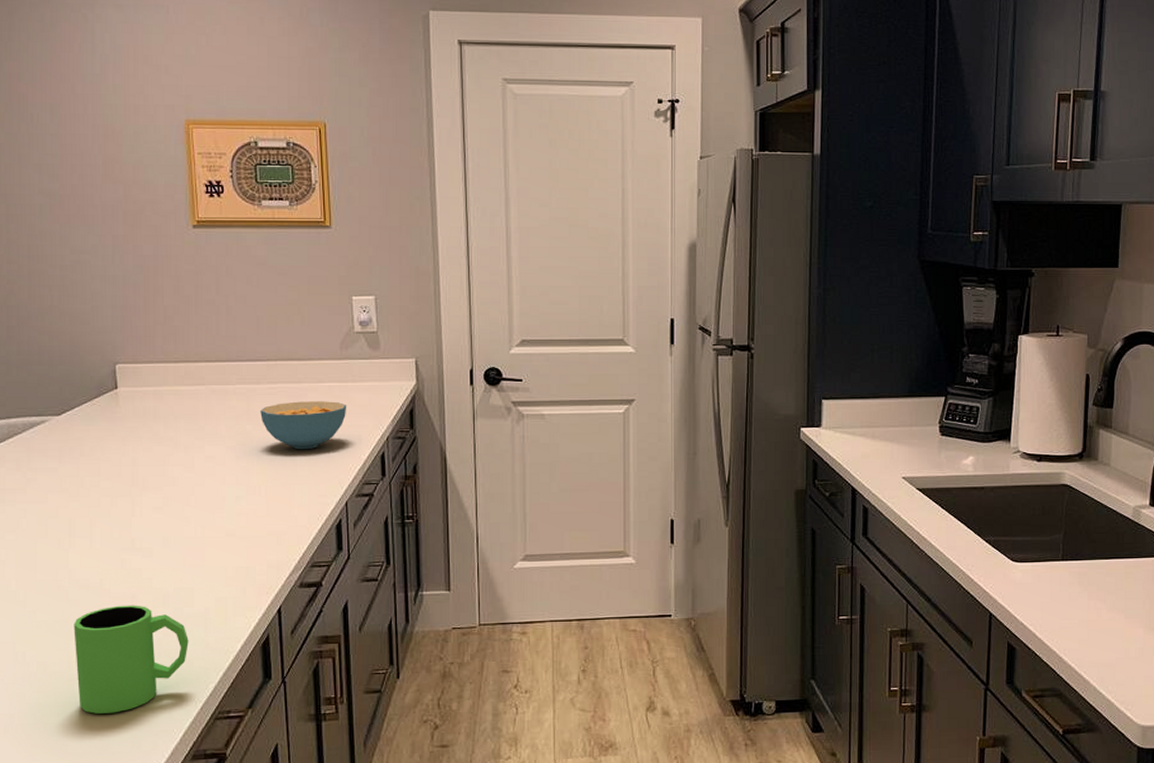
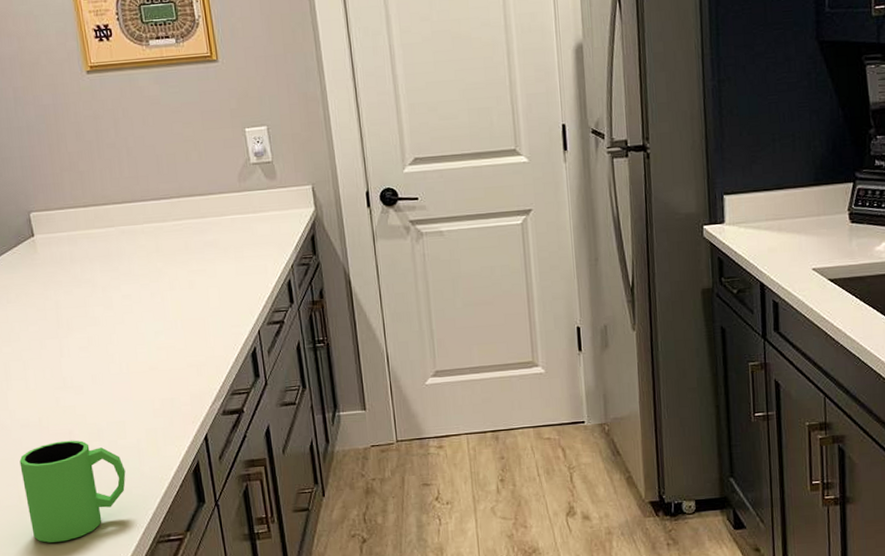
cereal bowl: present [260,401,347,450] -> none [169,233,251,283]

